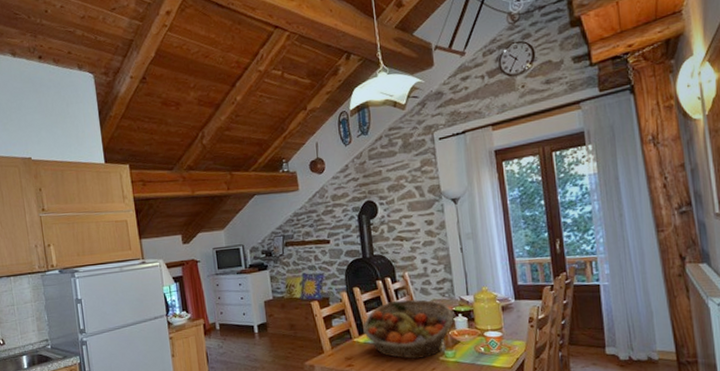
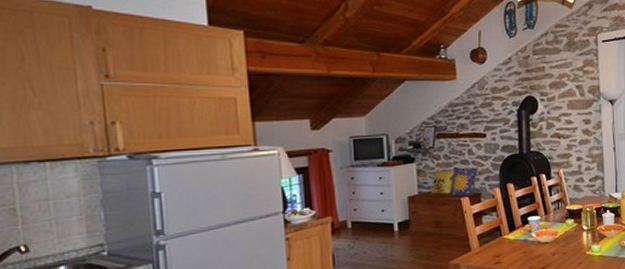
fruit basket: present [362,299,455,359] -> none [513,196,603,255]

